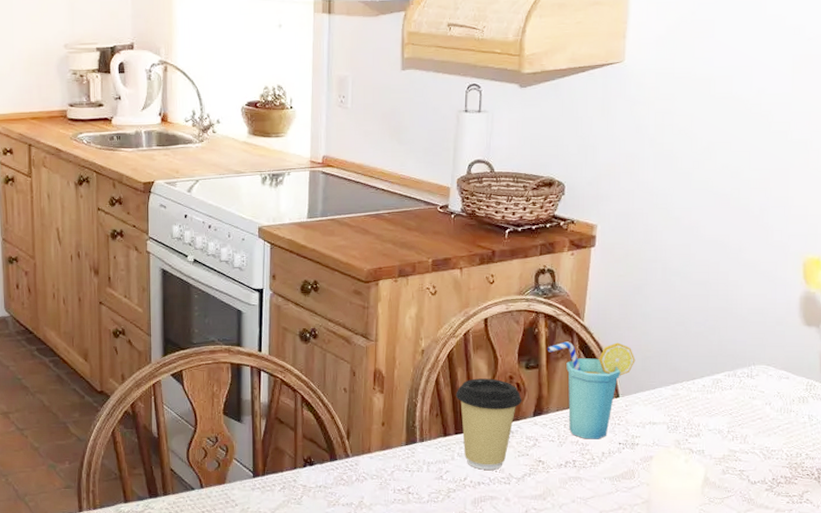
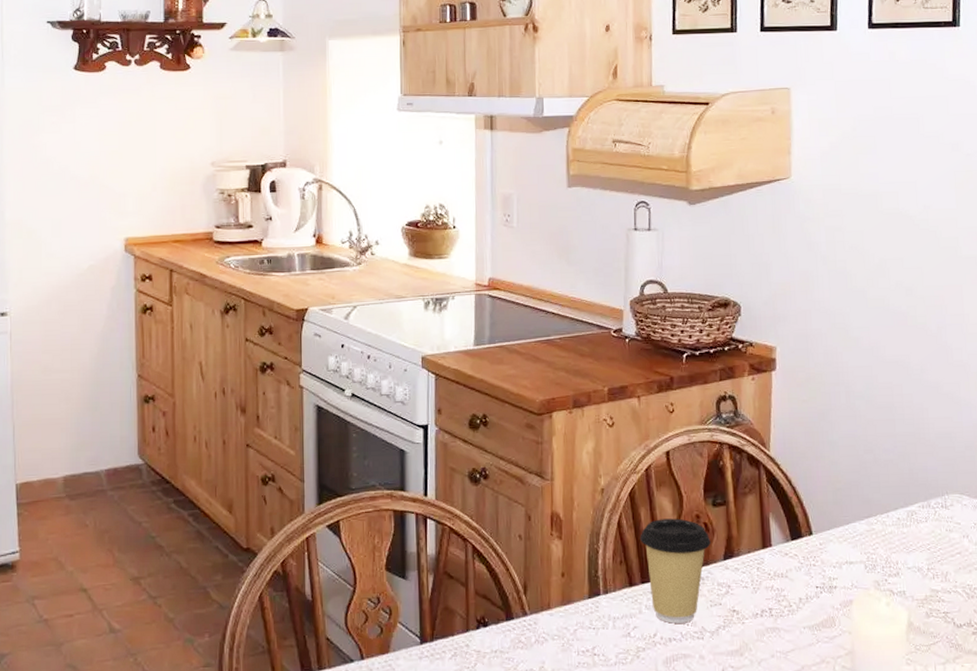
cup: present [547,341,636,439] -> none [733,474,826,584]

